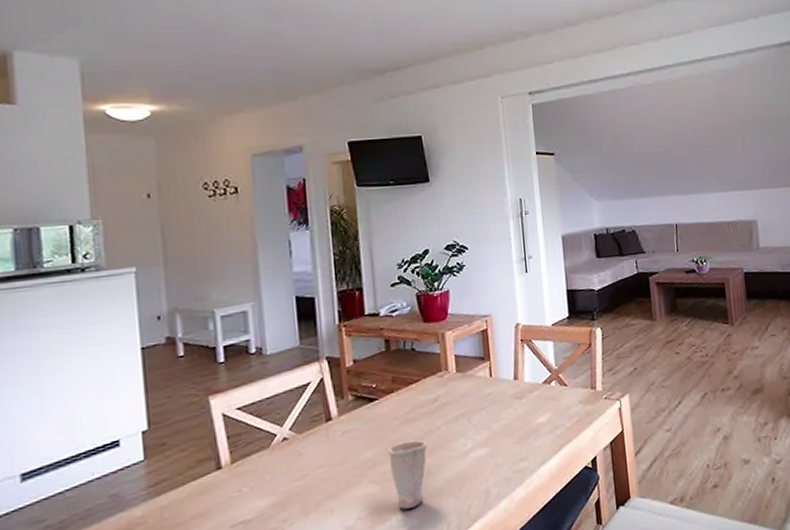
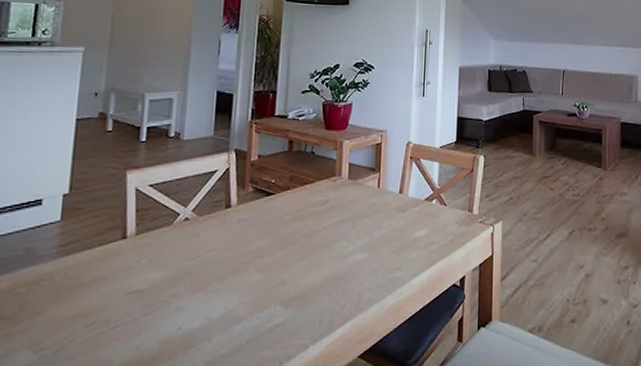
cup: present [387,440,428,510] -> none [276,237,314,301]

